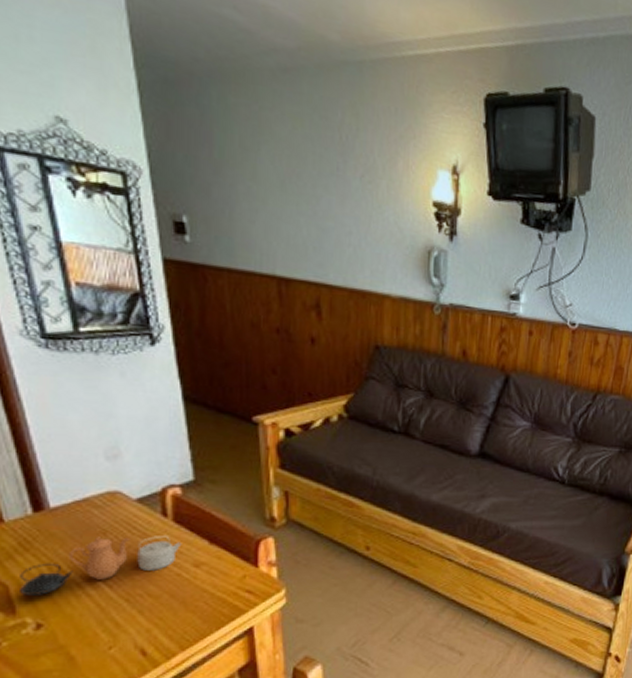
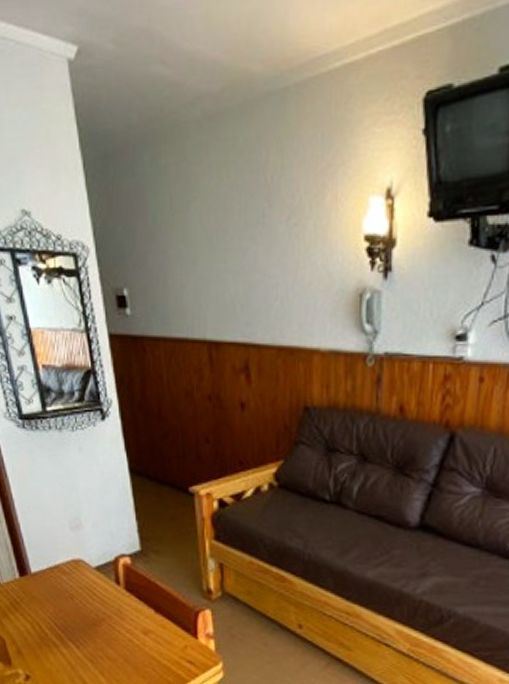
teapot: present [20,534,182,595] -> none [13,601,133,650]

